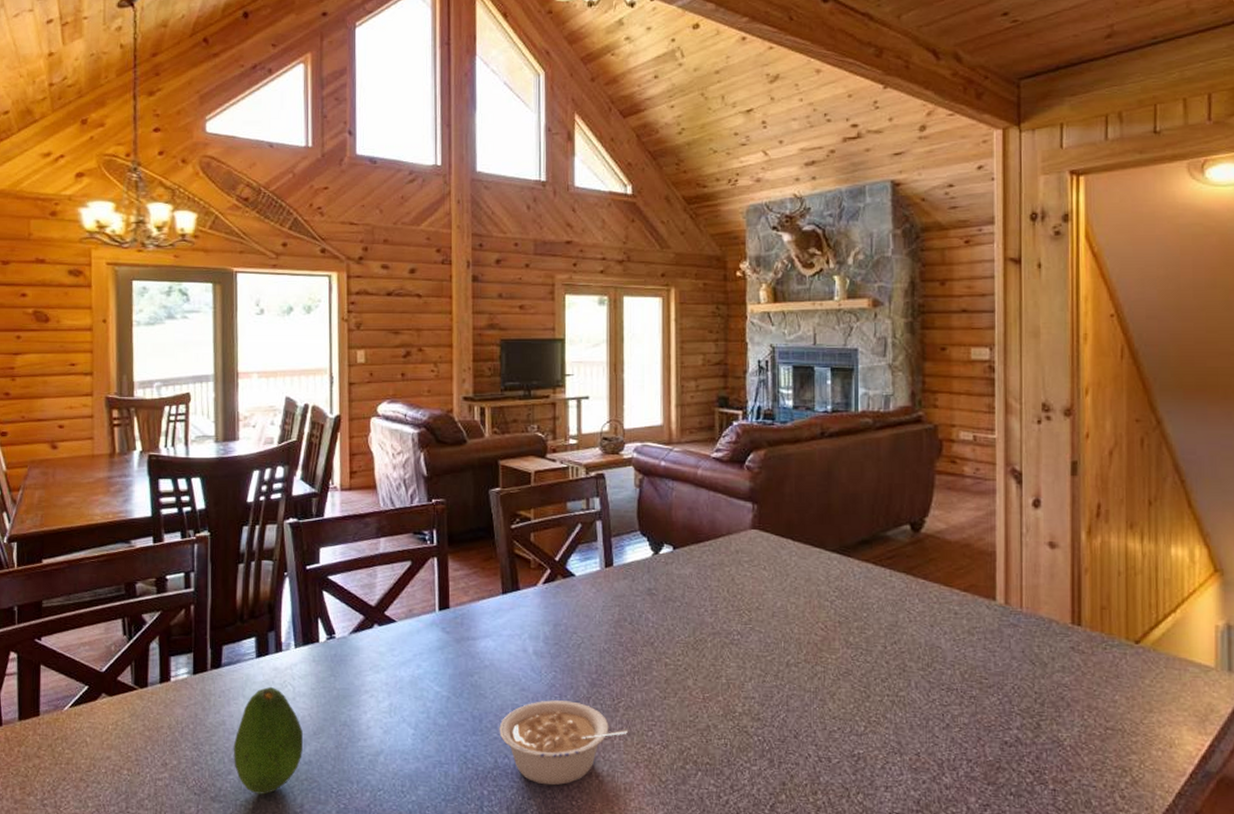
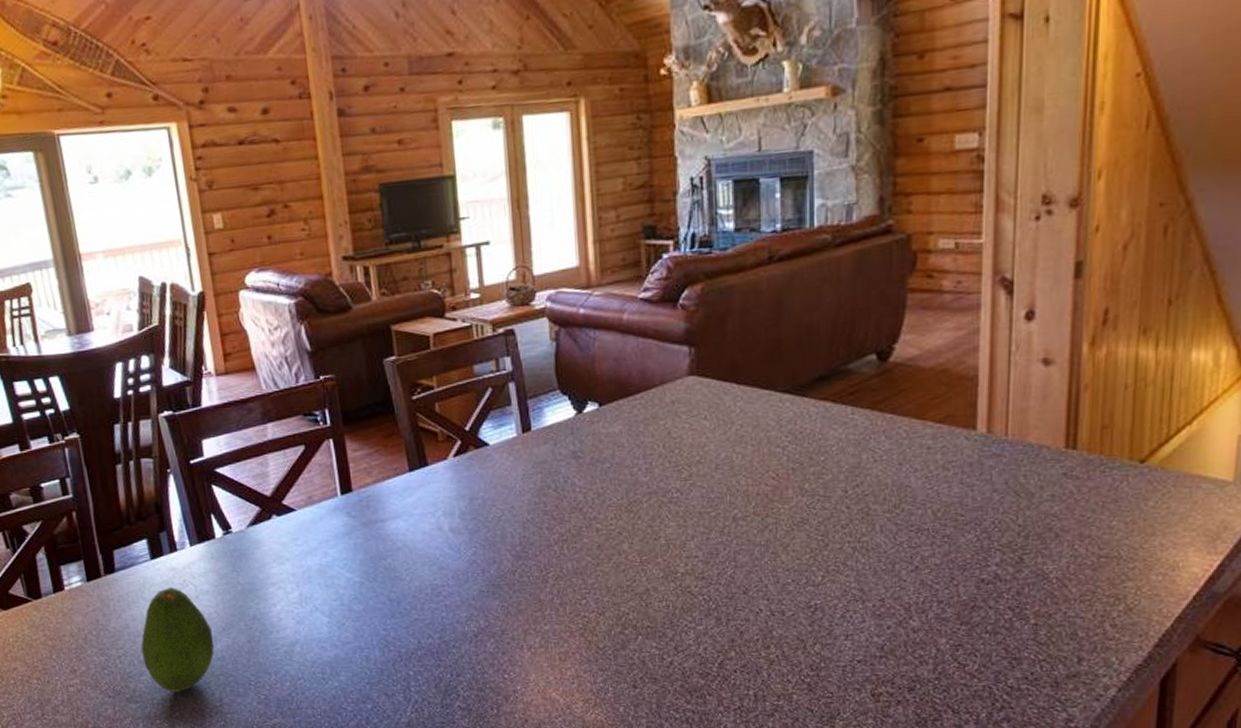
legume: present [499,700,629,786] -> none [419,576,560,661]

